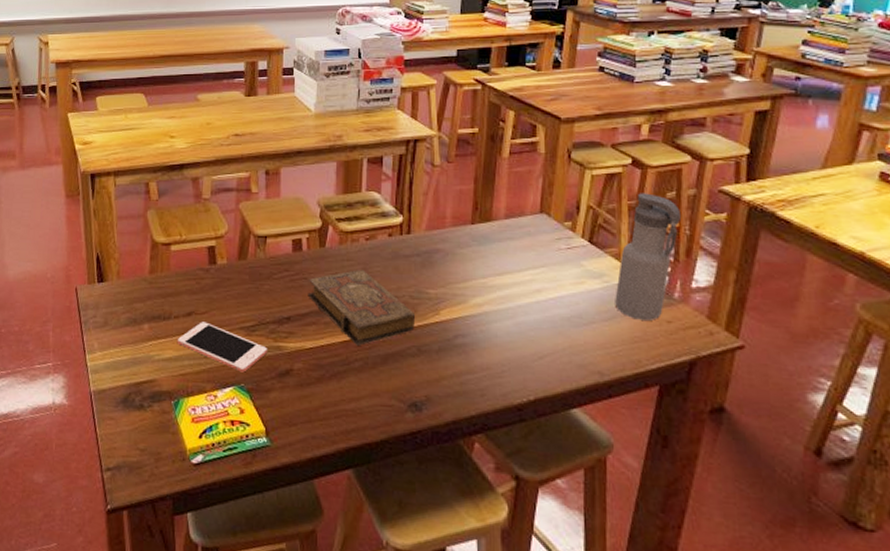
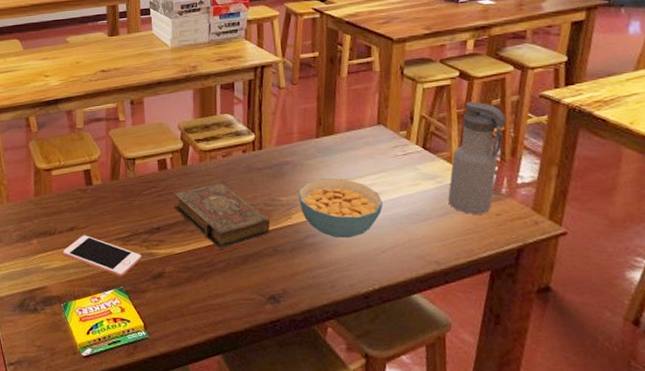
cereal bowl: none [449,270,542,341] -> present [299,178,383,239]

